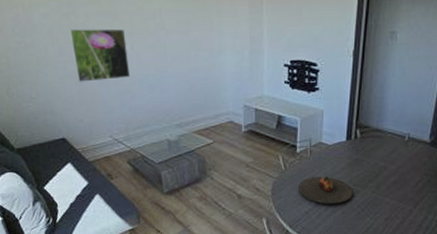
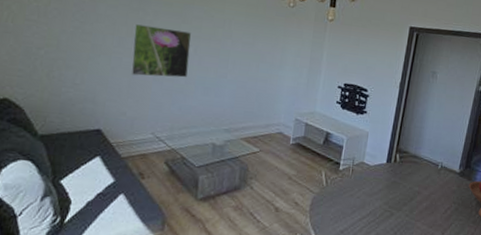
plate: present [297,176,353,205] -> none [336,195,388,226]

